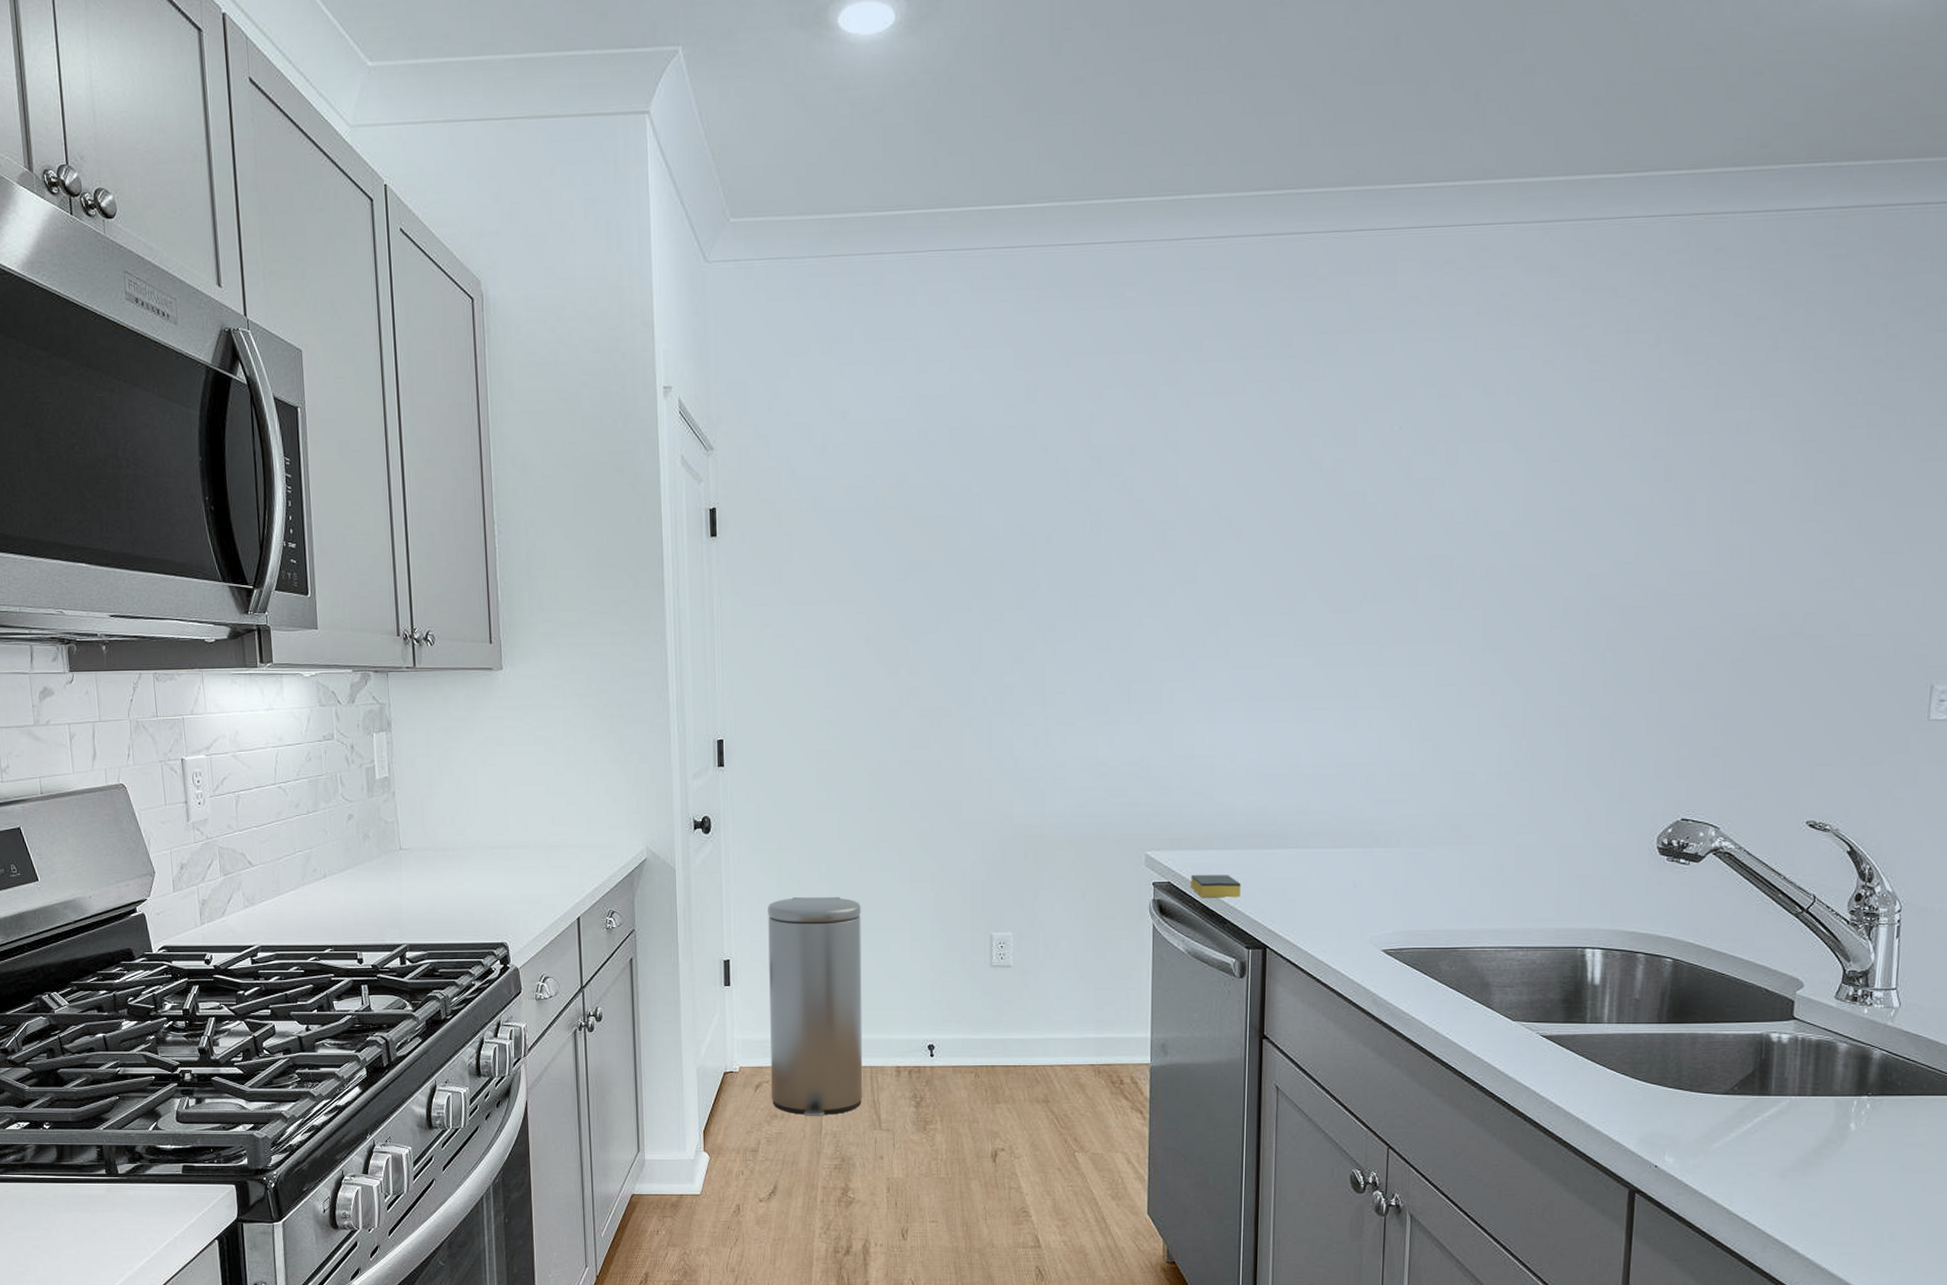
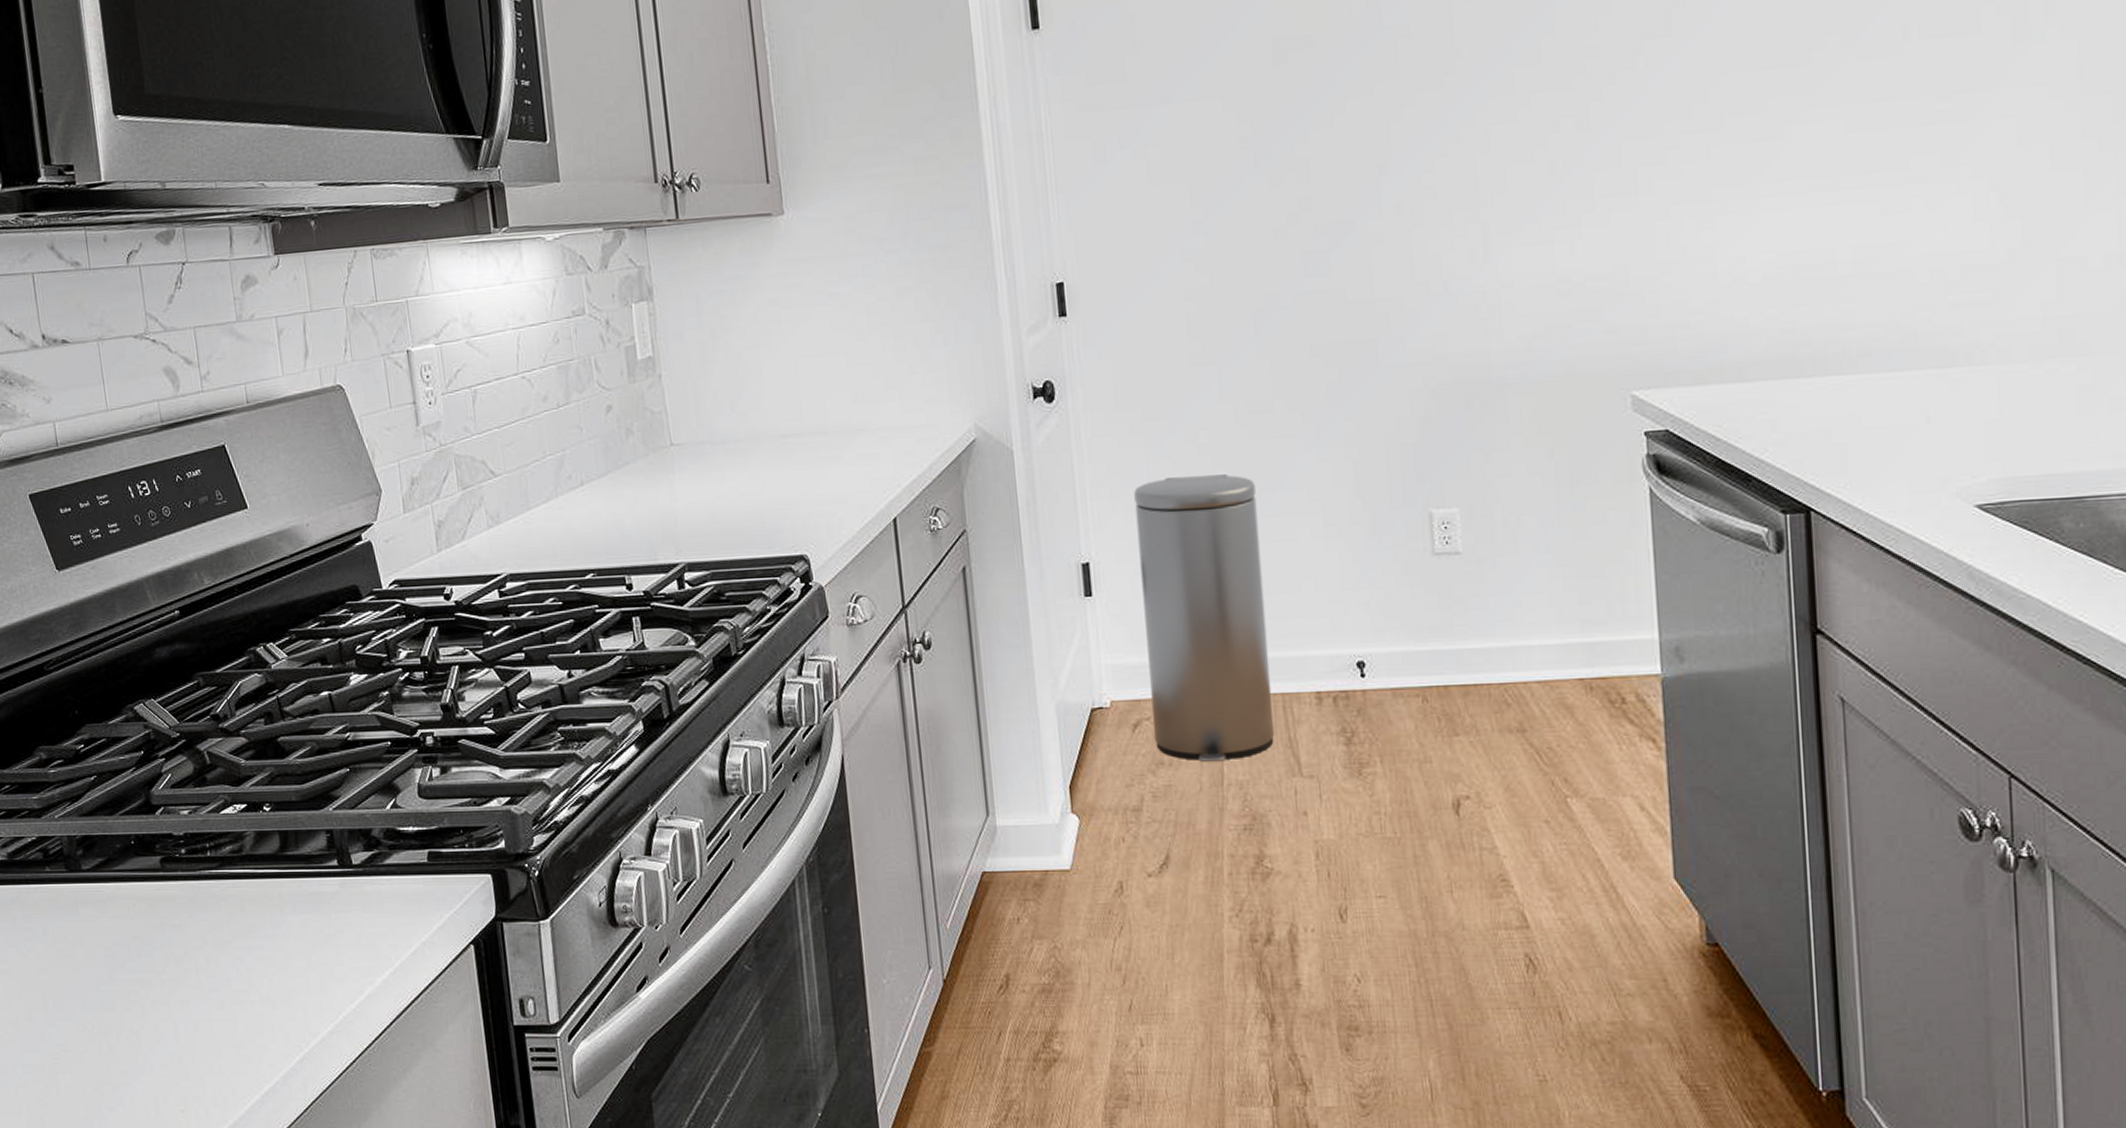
sponge: present [1190,875,1241,898] -> none [1696,416,1768,449]

